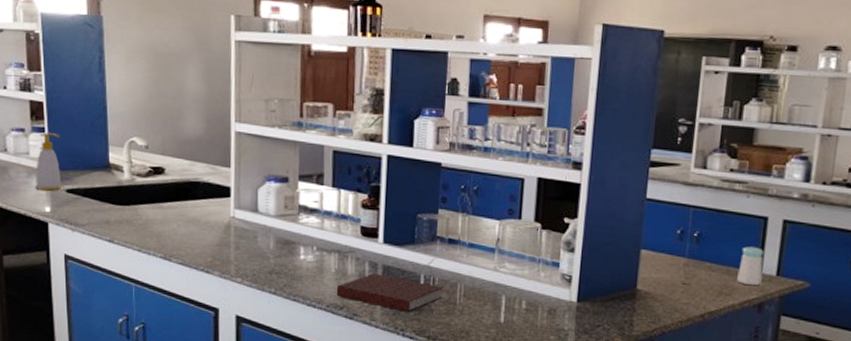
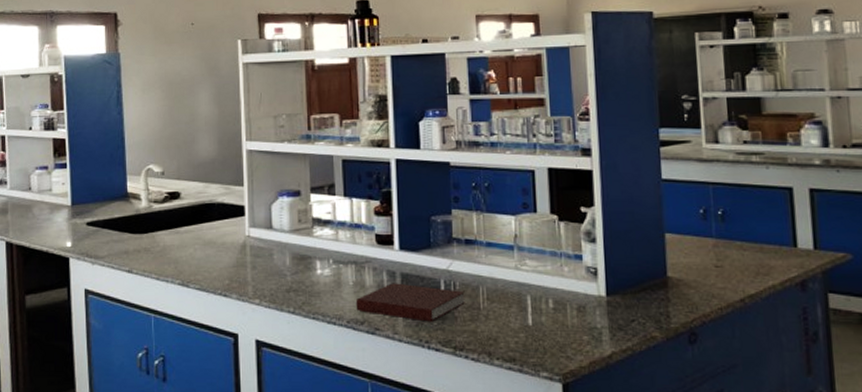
soap bottle: present [35,133,62,191] -> none [57,168,83,225]
salt shaker: present [737,246,764,286] -> none [771,220,799,263]

